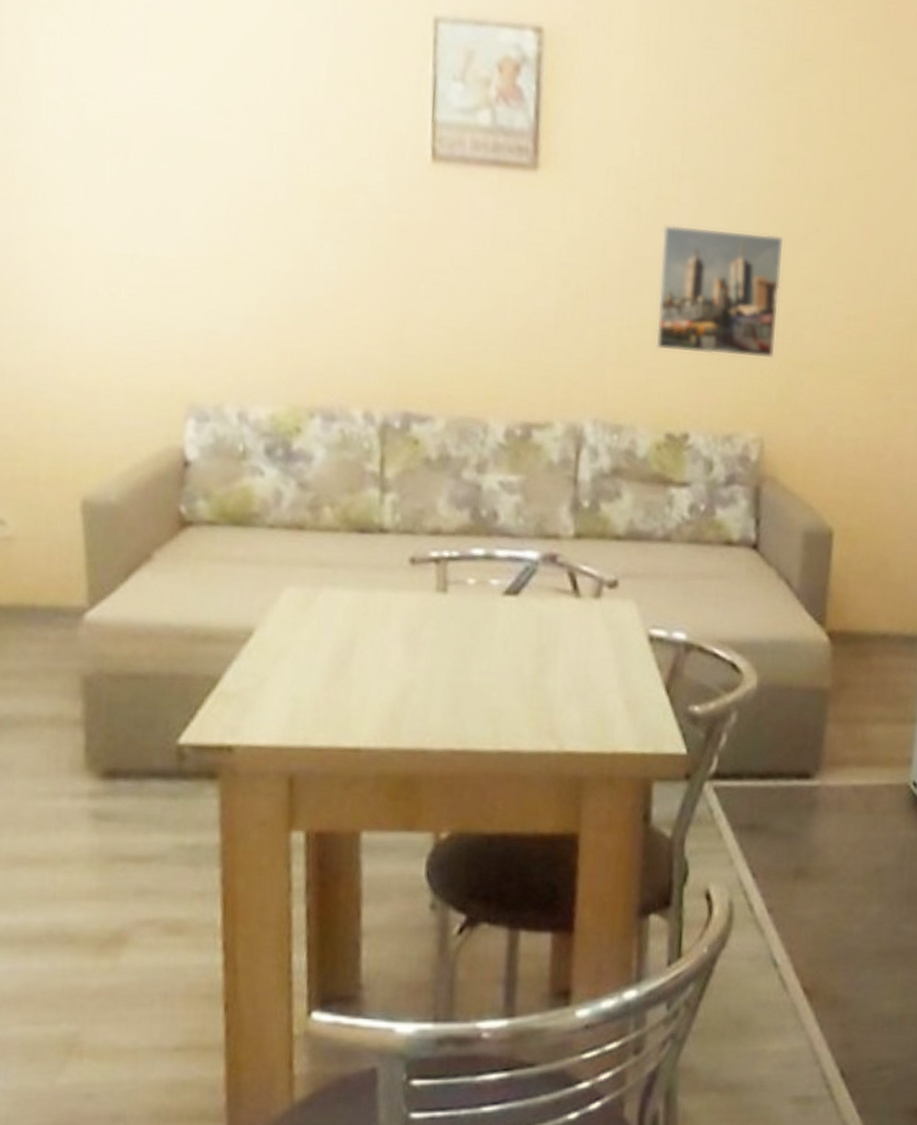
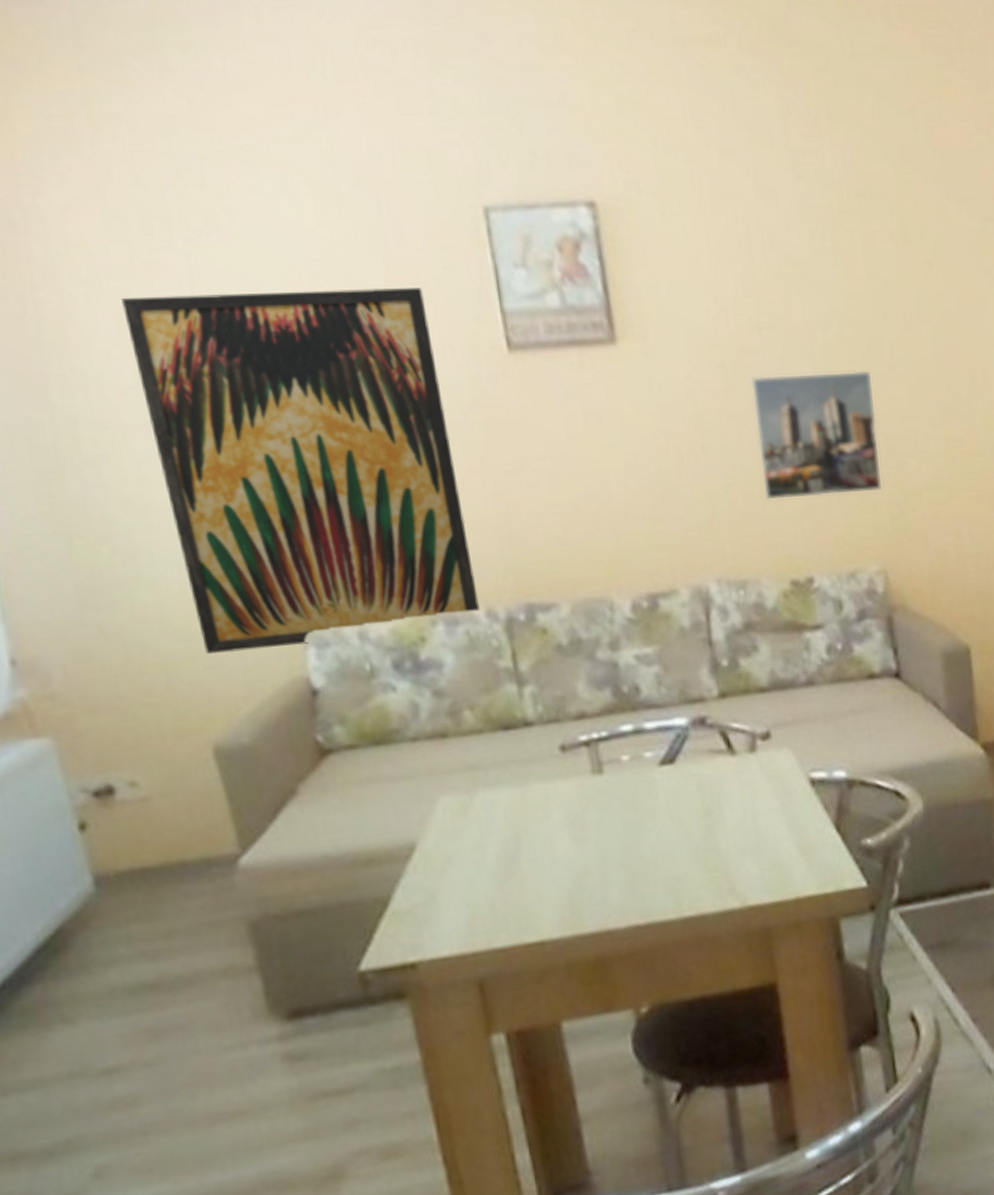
wall art: none [77,54,362,416] -> present [122,287,480,654]

